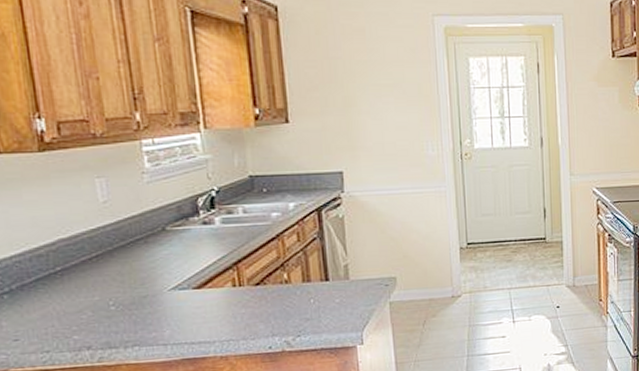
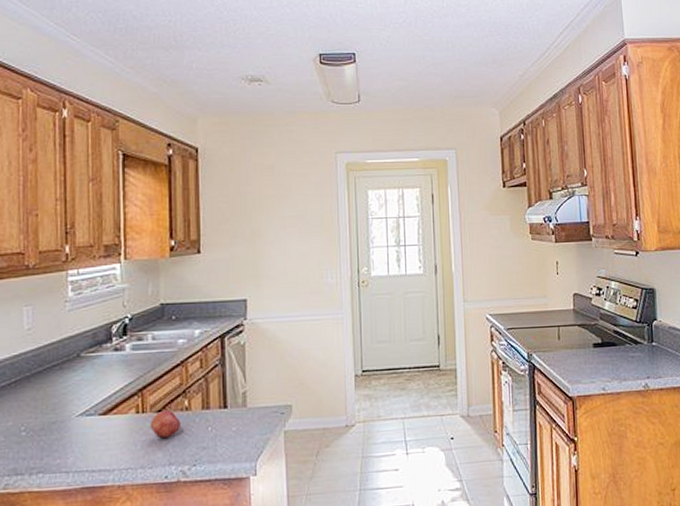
fruit: none [248,283,281,311] -> present [150,410,180,439]

